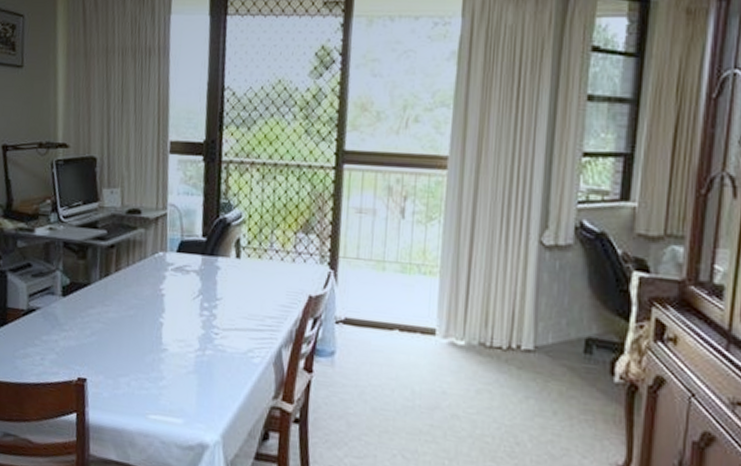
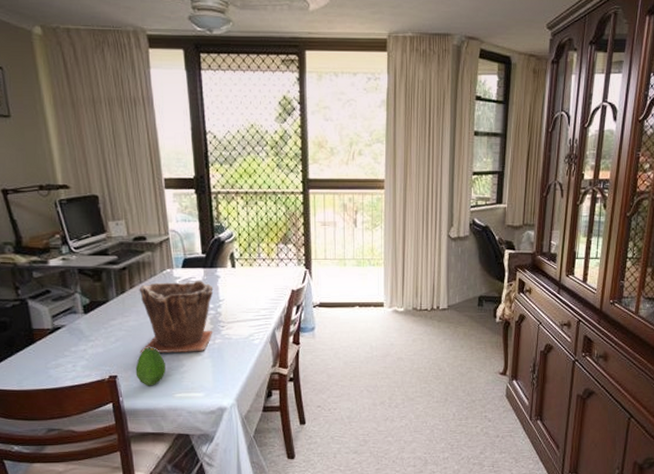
fruit: none [107,348,143,399] -> present [135,347,166,386]
plant pot: none [115,267,211,364] -> present [139,281,214,353]

